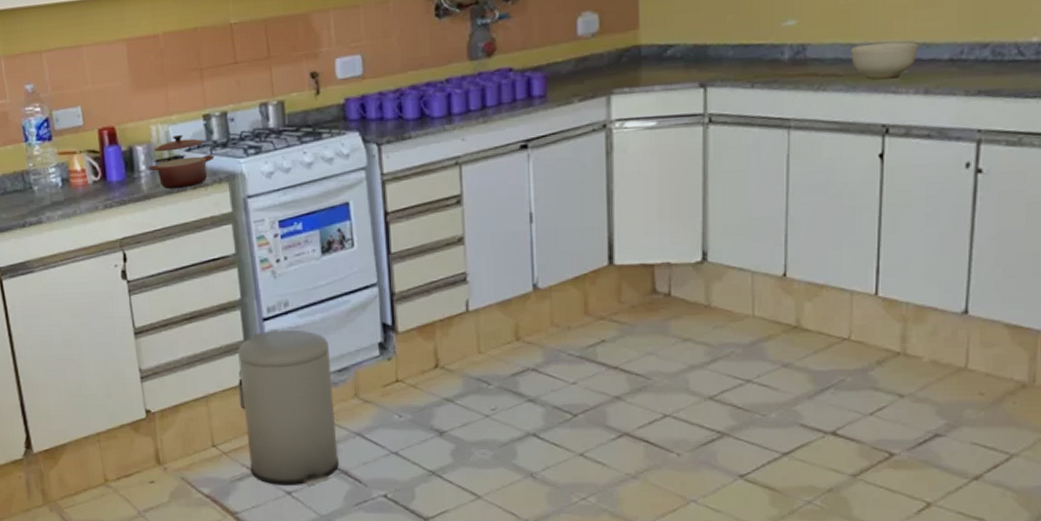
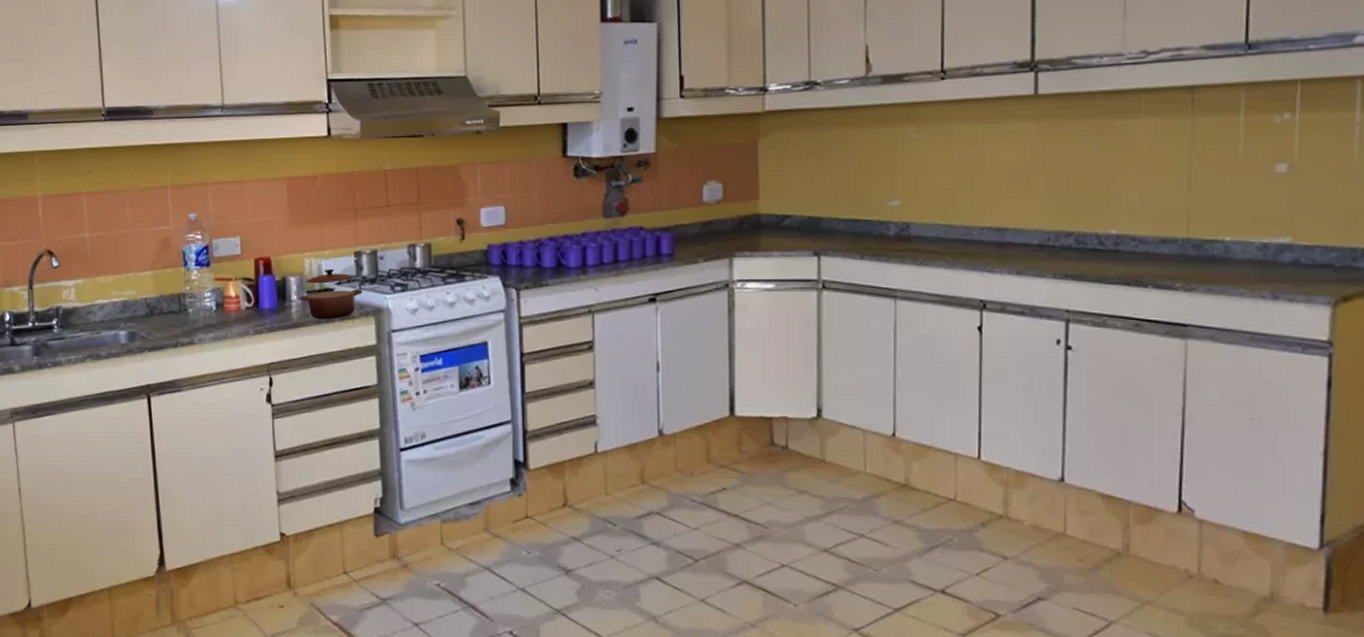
pedal bin: present [238,329,339,486] -> none [374,460,467,618]
bowl: present [850,41,919,80] -> none [949,225,1011,259]

